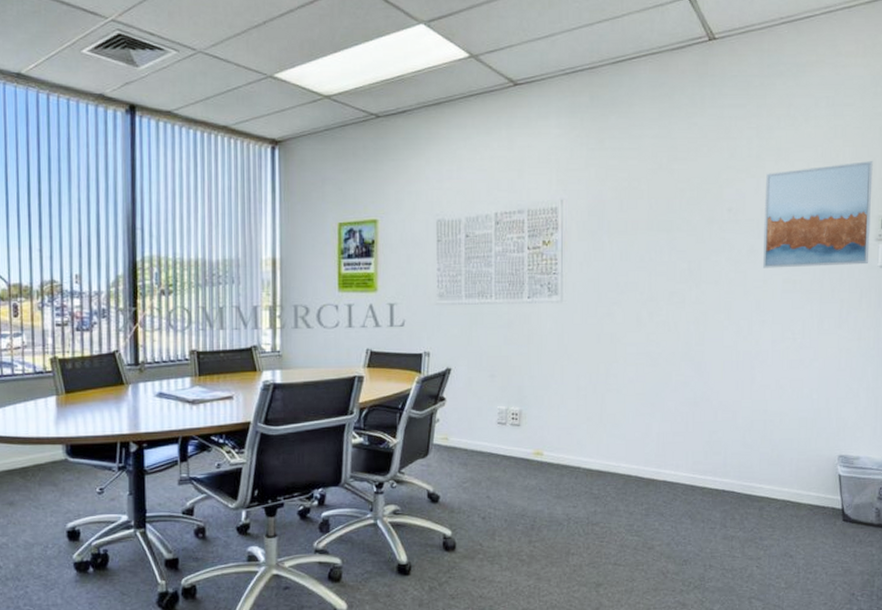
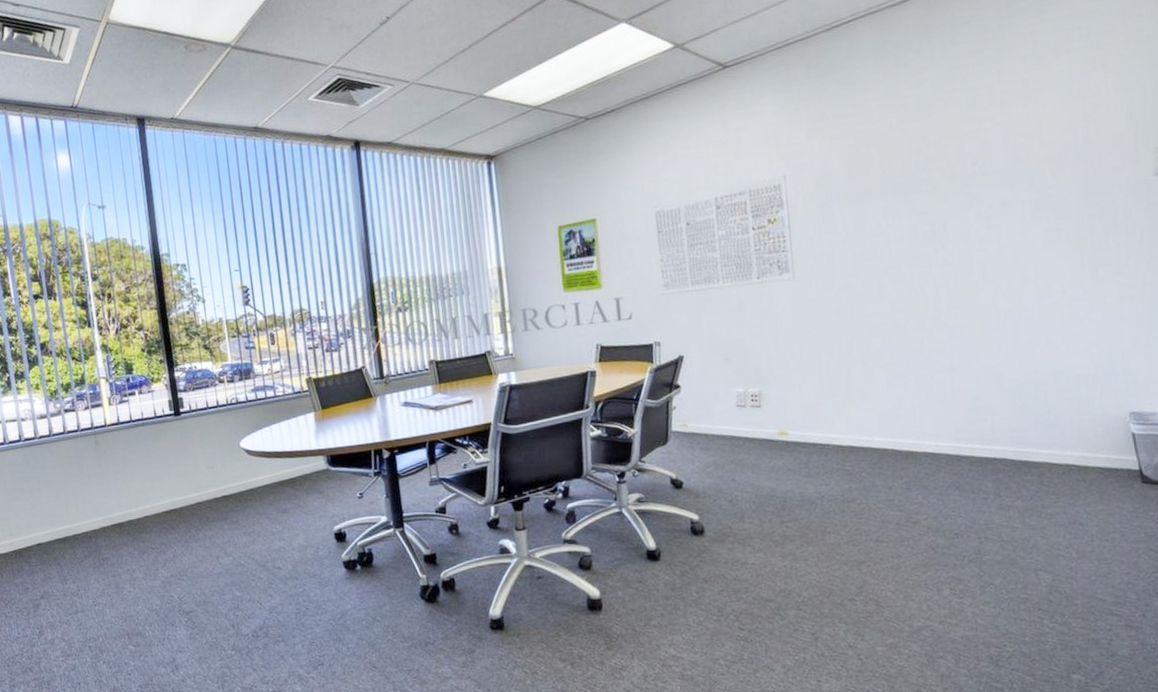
wall art: present [762,161,873,268] -> none [1014,89,1148,220]

